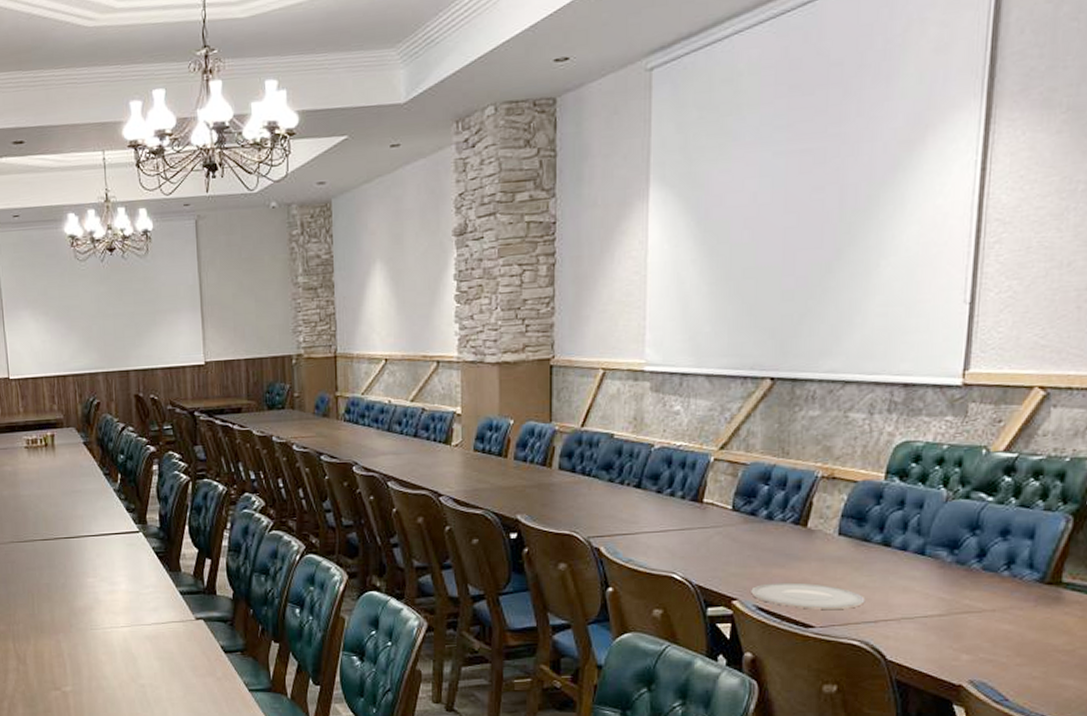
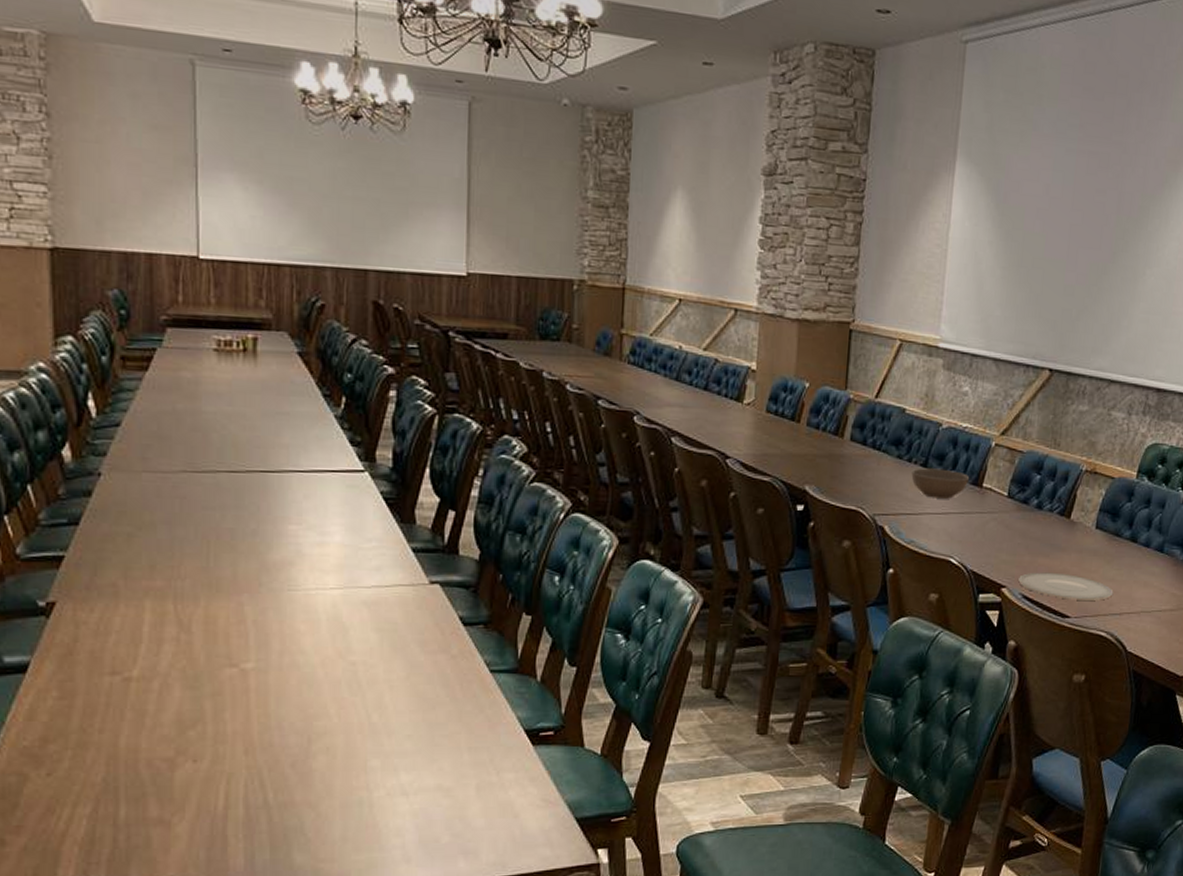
bowl: none [625,488,689,517] -> present [911,468,970,499]

